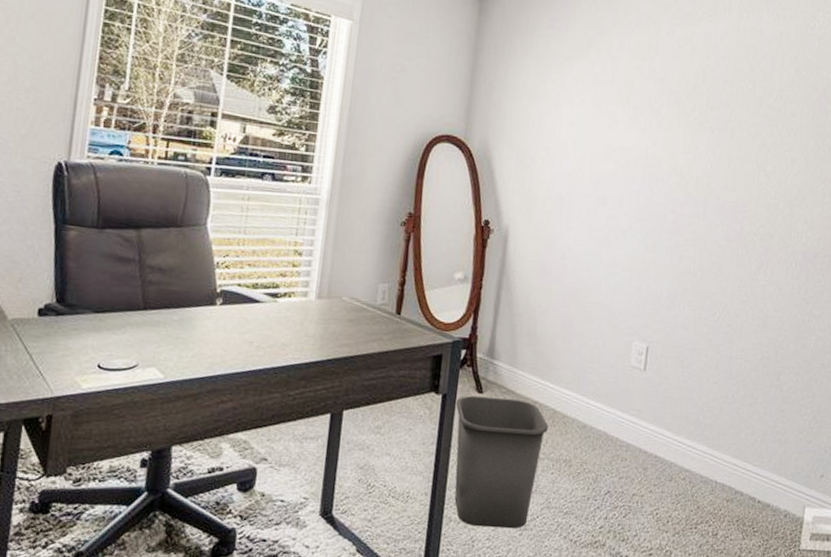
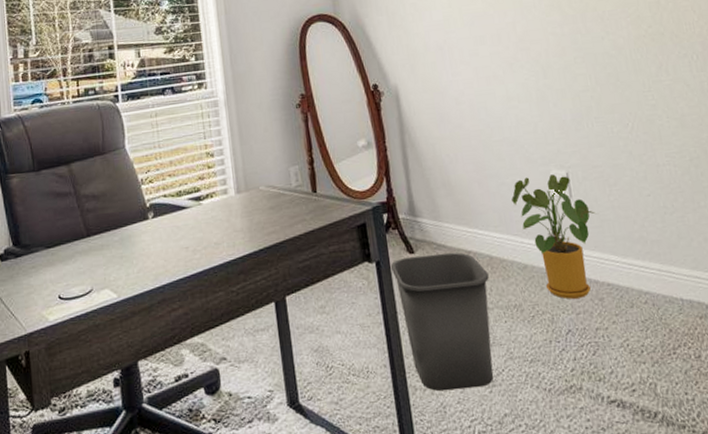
house plant: none [589,343,663,464] -> present [511,174,596,299]

